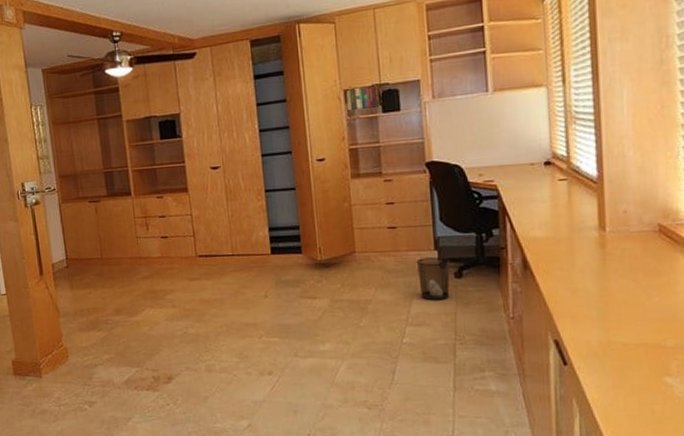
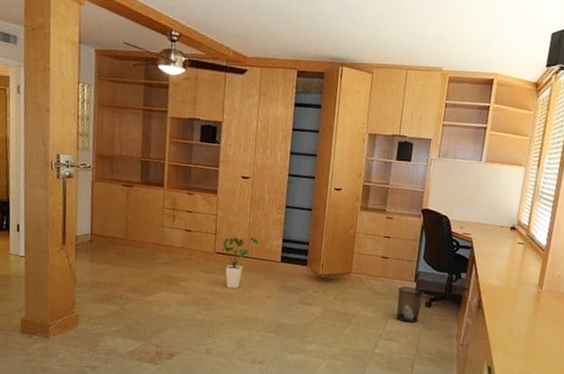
house plant: none [204,231,244,293] -> present [222,236,260,289]
books: present [345,83,387,112] -> none [368,131,402,155]

